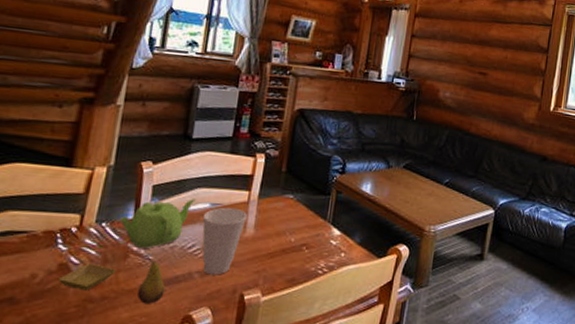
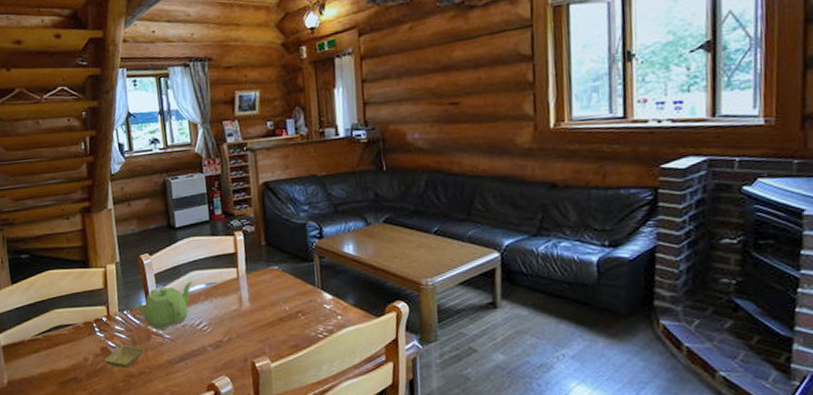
fruit: present [137,254,166,304] -> none [163,334,187,376]
cup: present [202,207,247,275] -> none [202,285,240,347]

